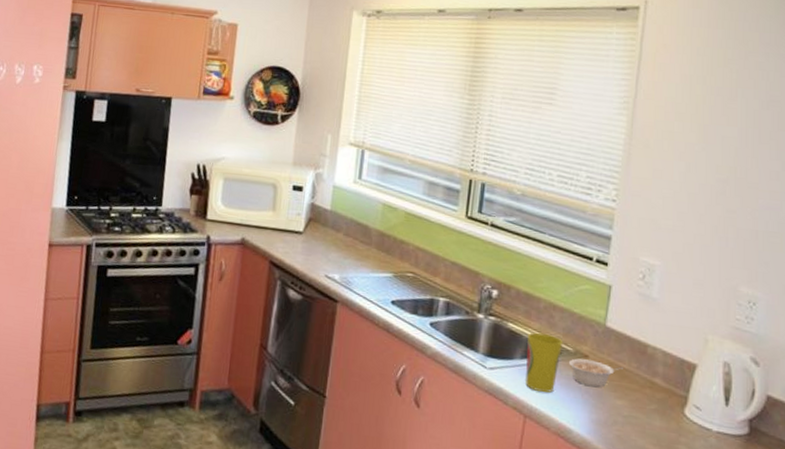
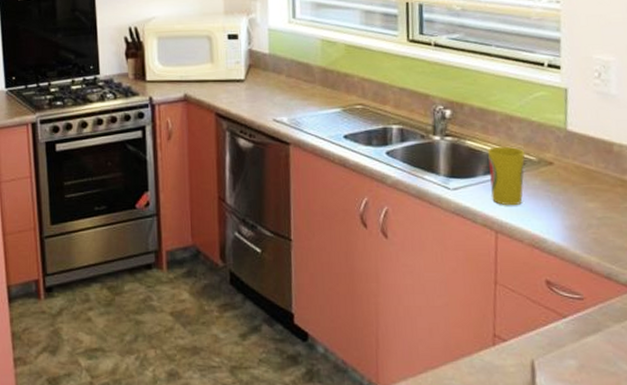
legume: present [569,358,623,388] -> none [534,166,591,193]

